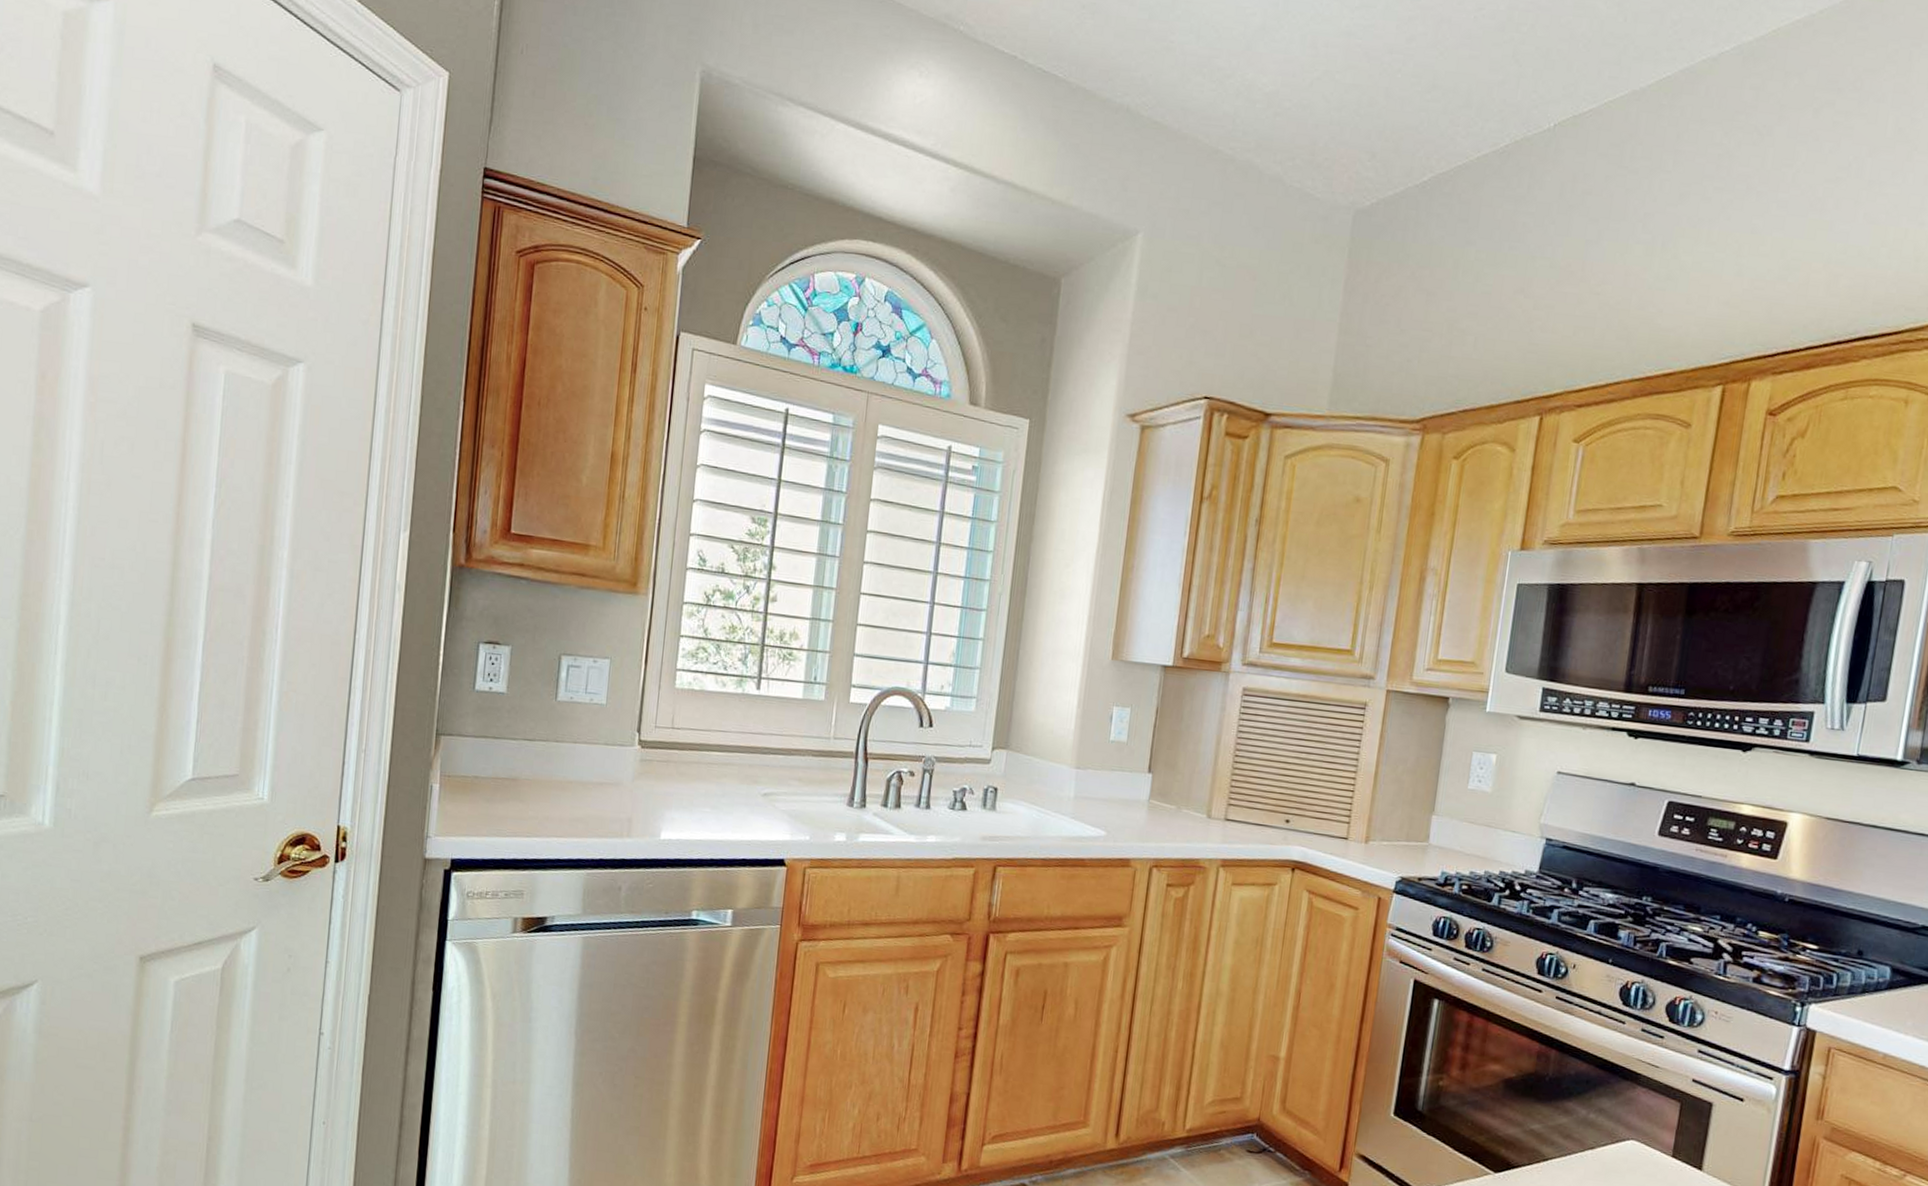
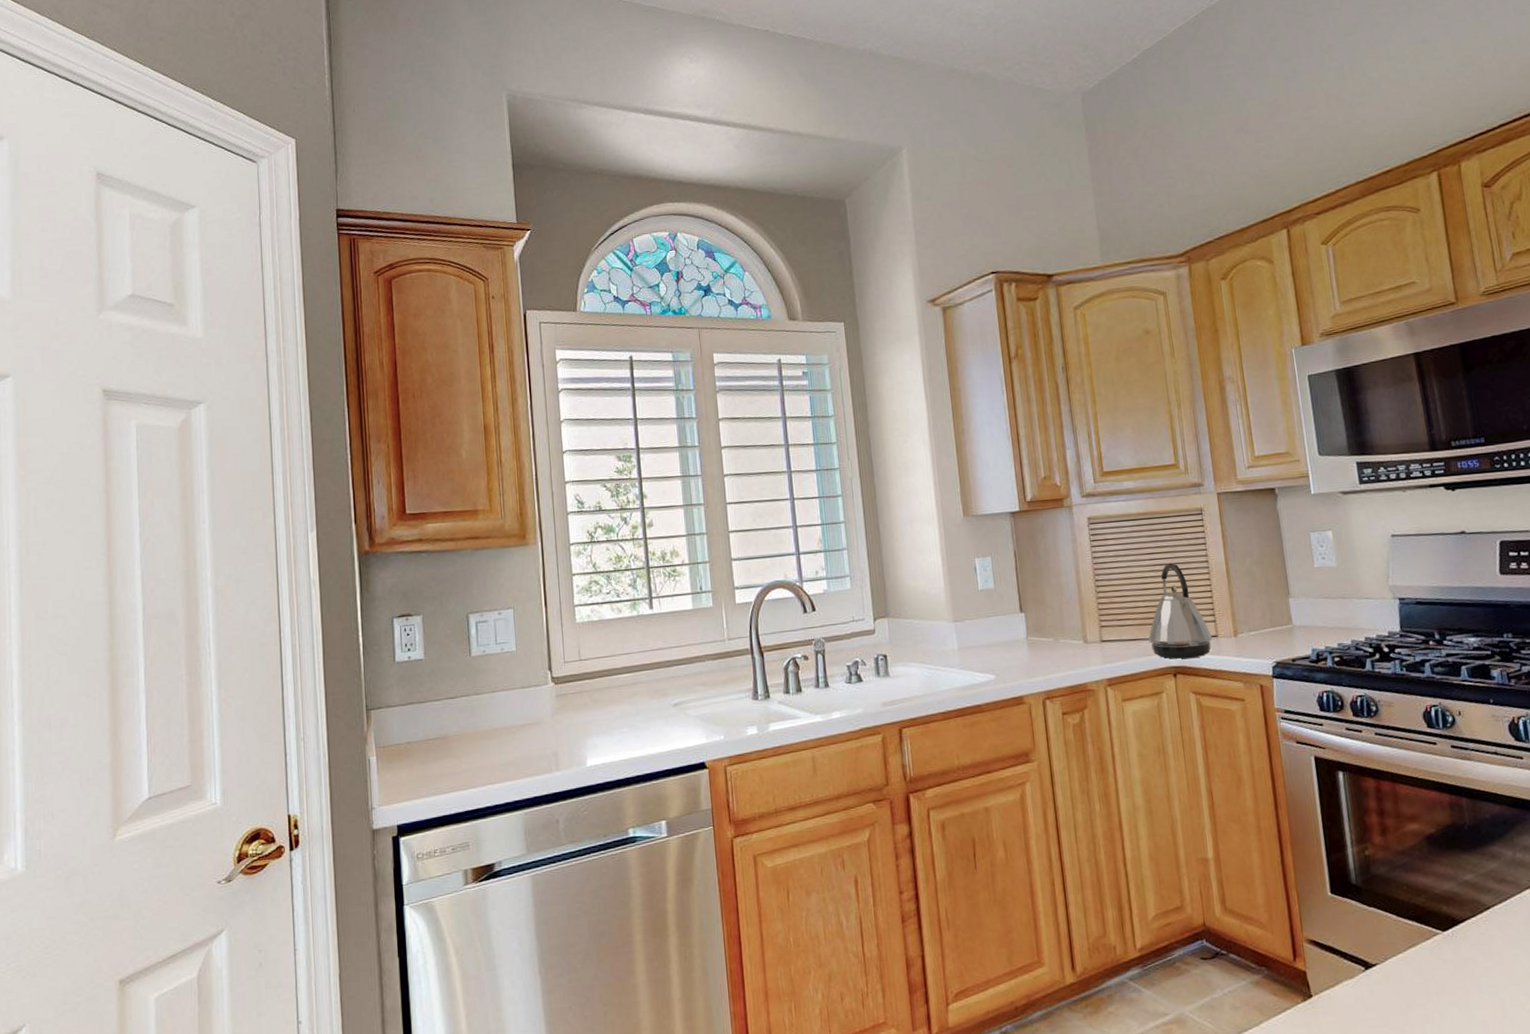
kettle: none [1275,752,1342,856] -> present [1148,562,1213,659]

